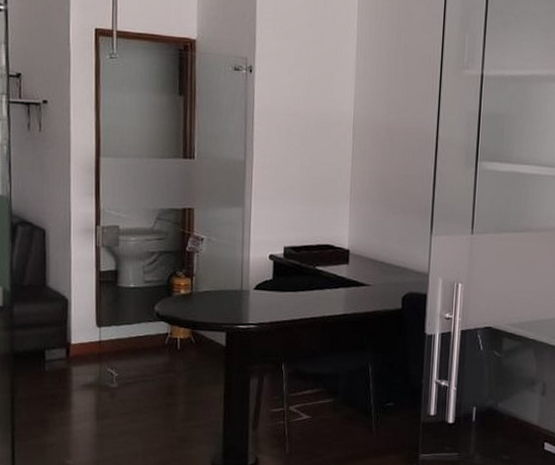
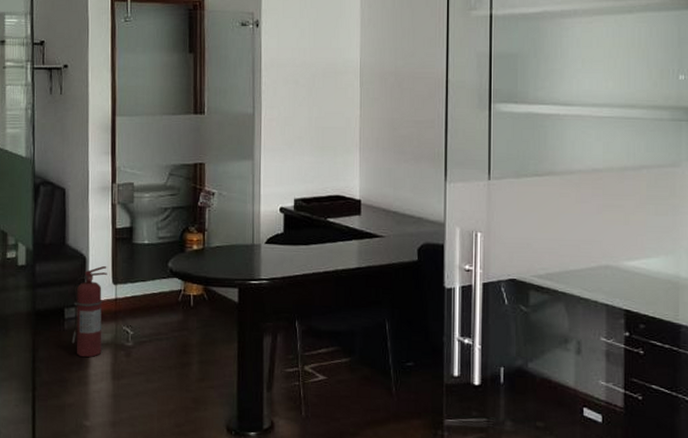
fire extinguisher: none [53,309,92,399] -> present [71,266,108,358]

